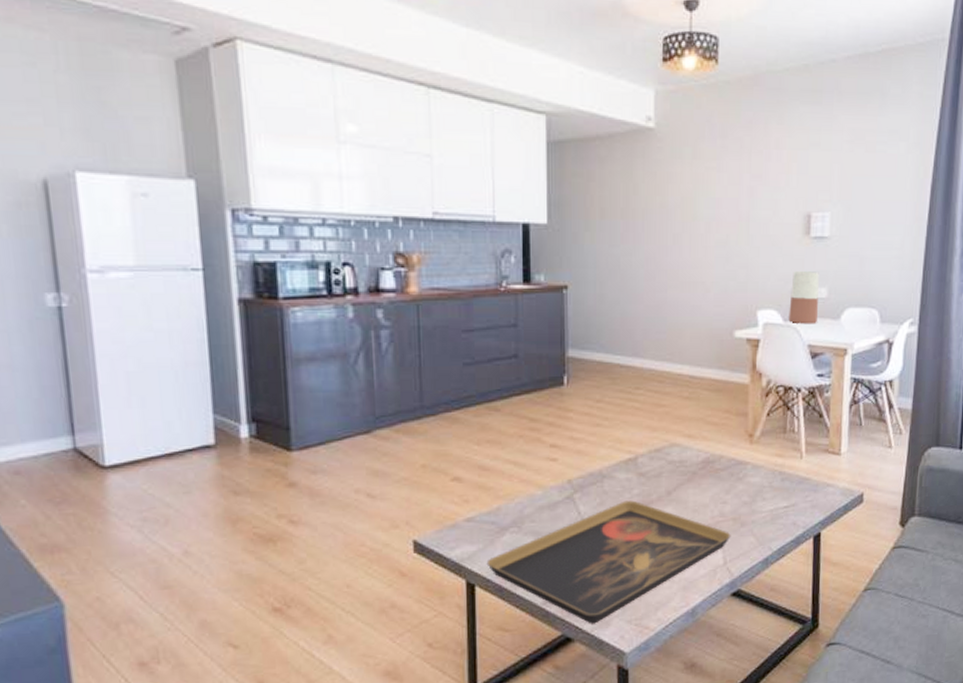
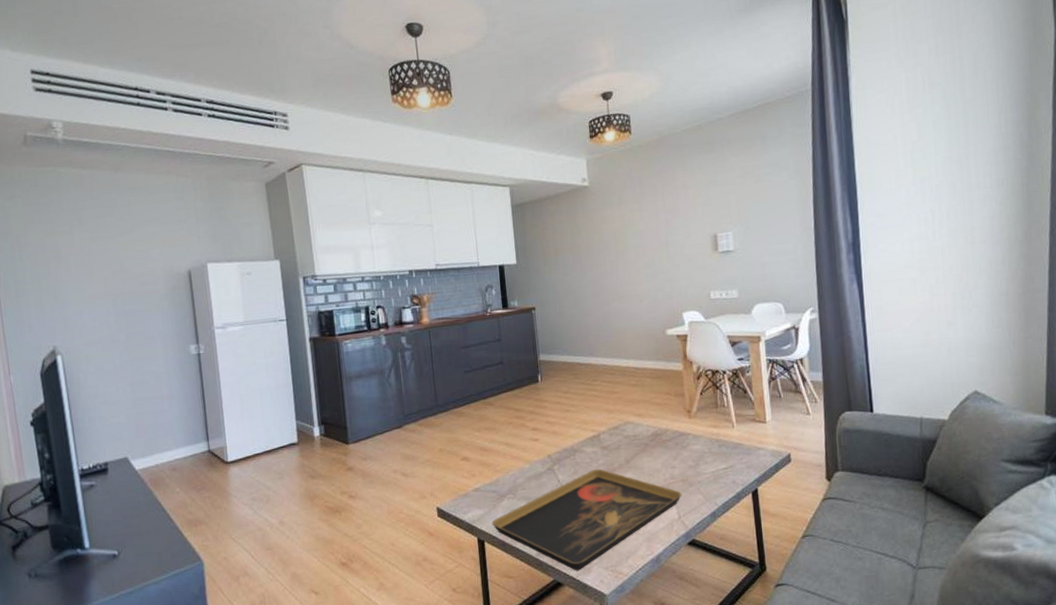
vase: present [788,271,819,325] -> none [708,278,732,321]

